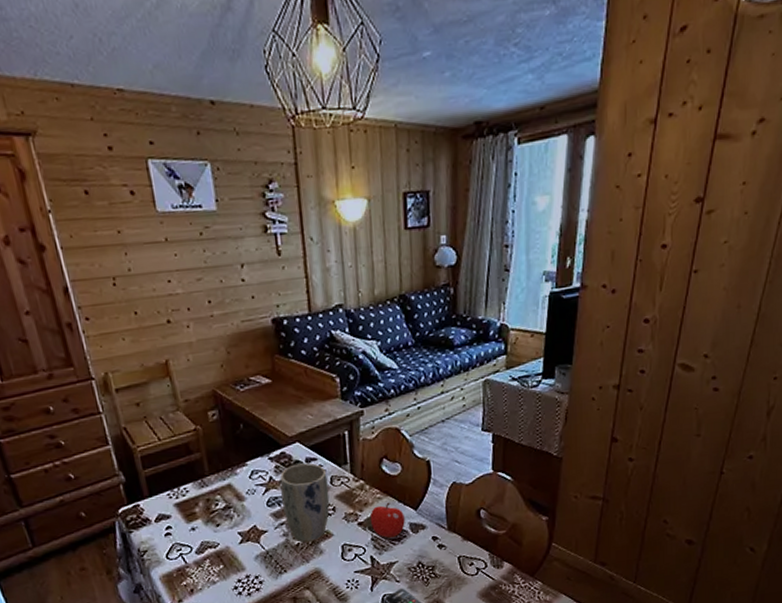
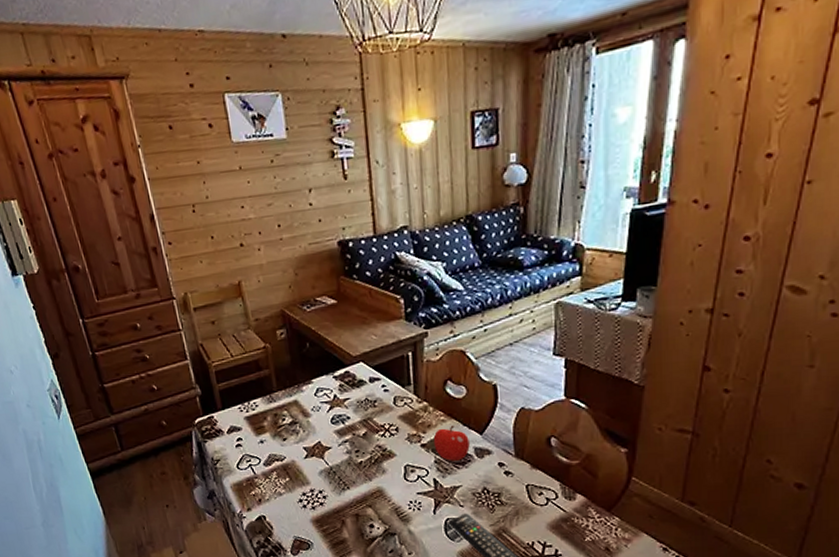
plant pot: present [279,462,330,543] -> none [343,382,393,462]

